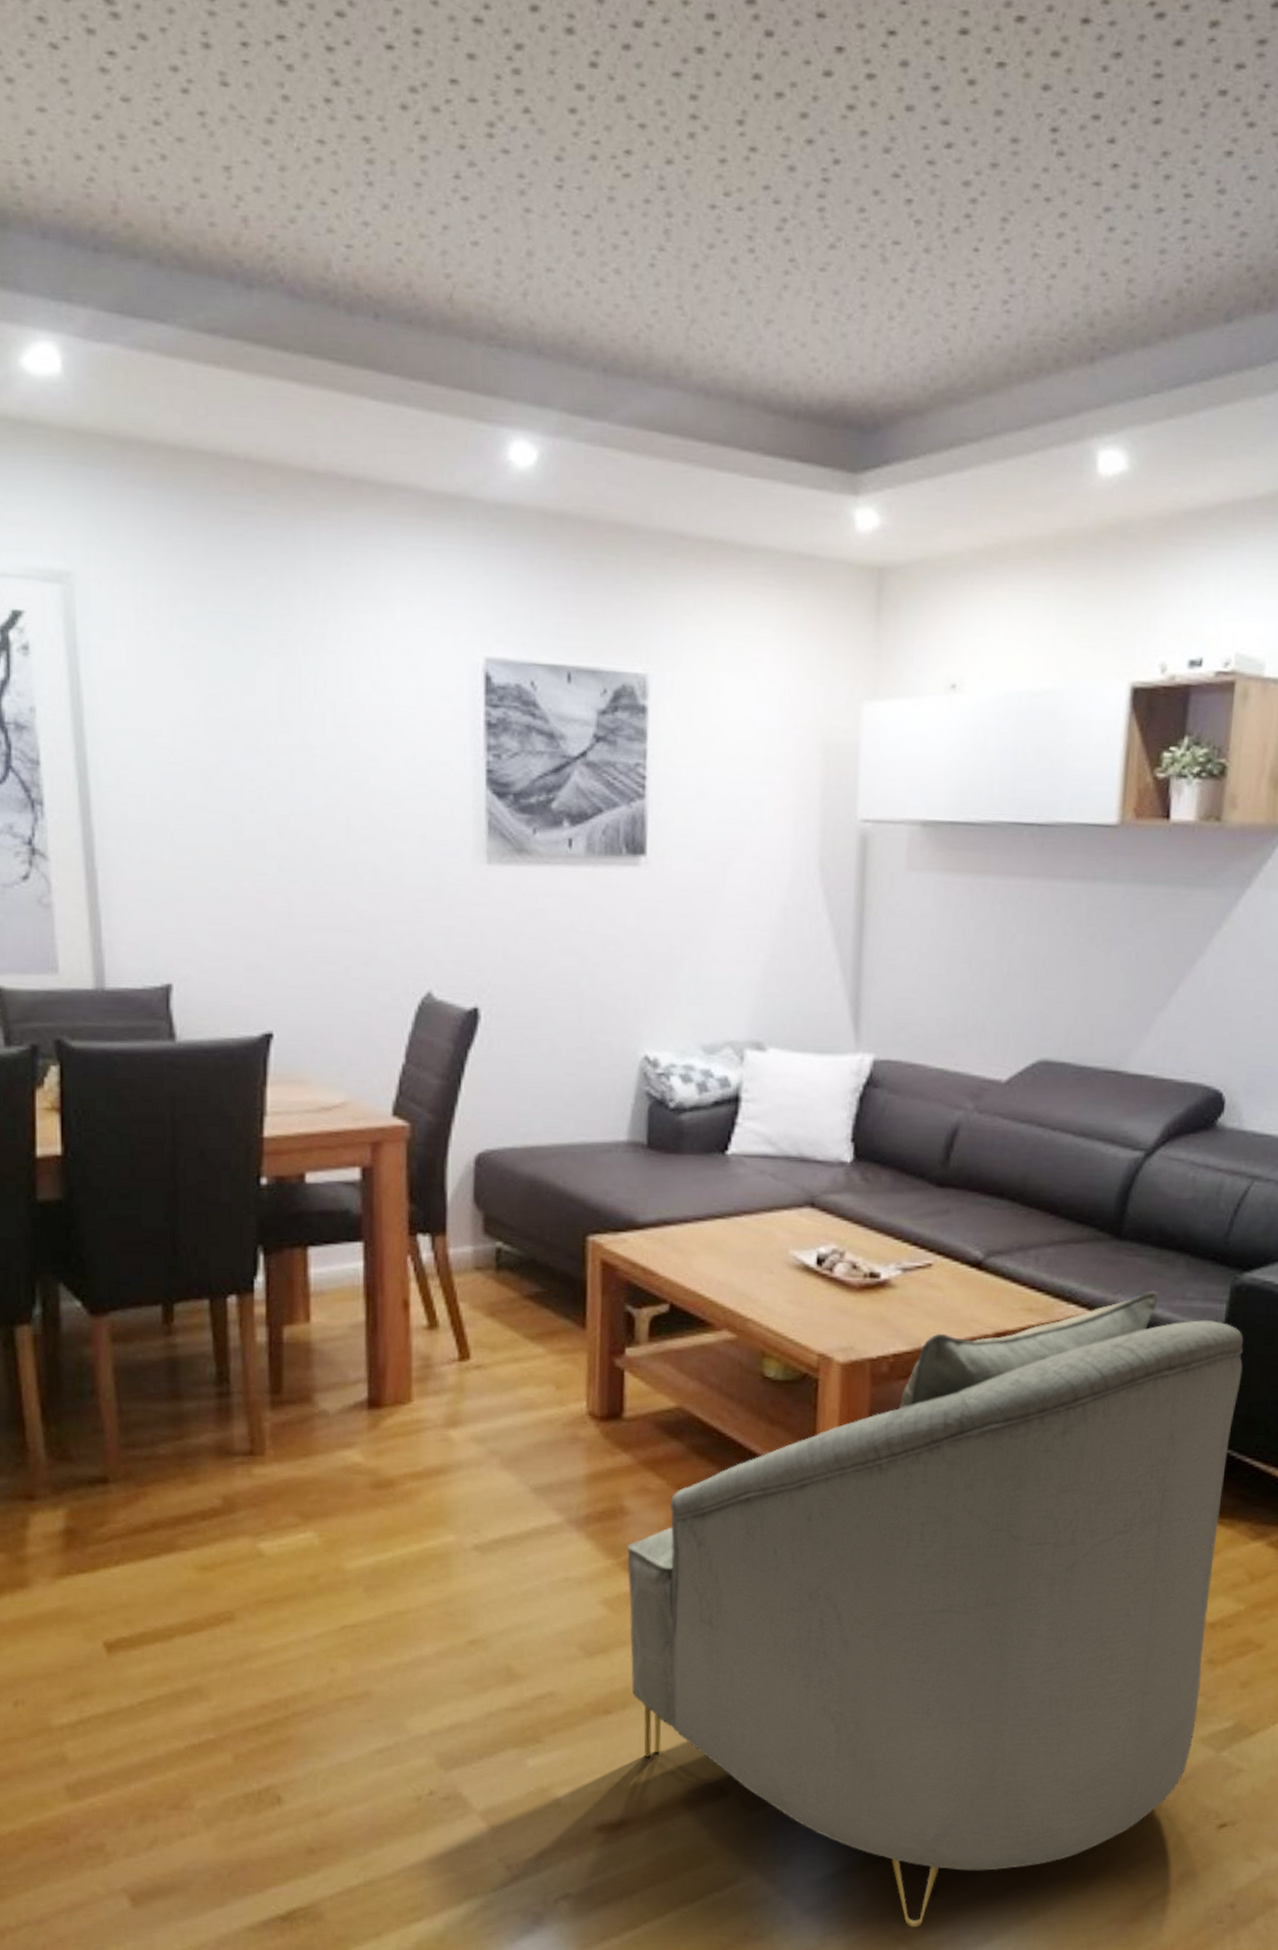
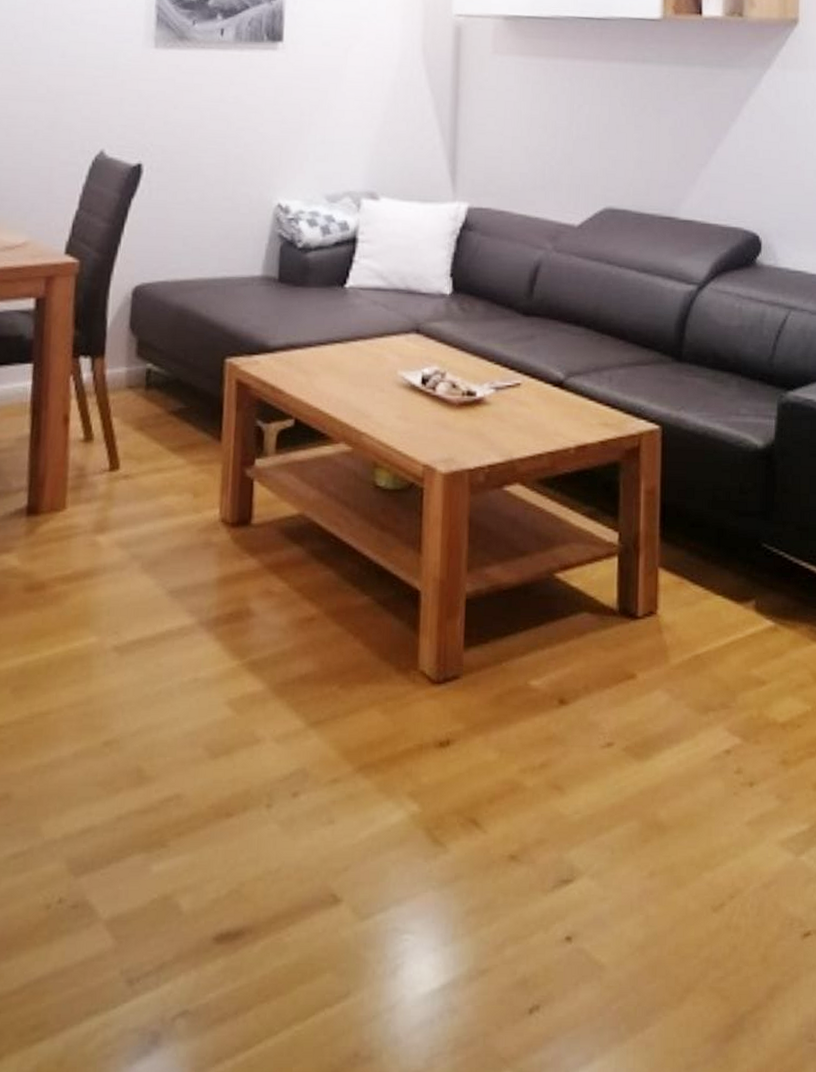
armchair: present [627,1290,1244,1927] -> none [251,407,793,1047]

